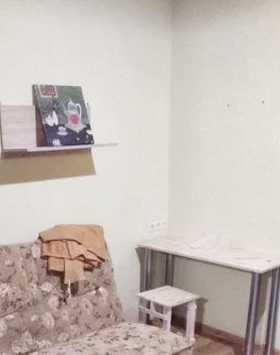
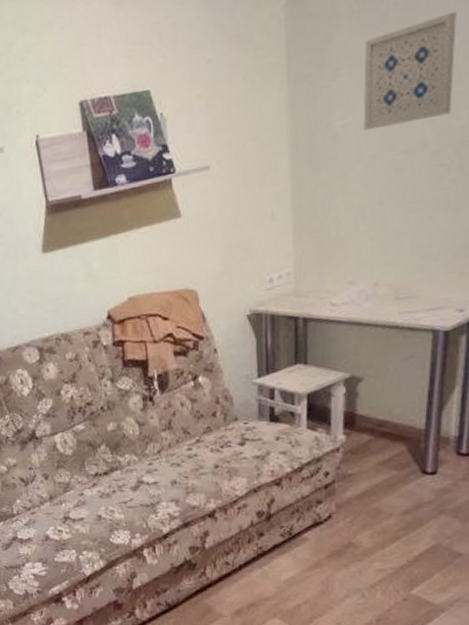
wall art: none [215,75,271,138] -> present [363,11,456,131]

